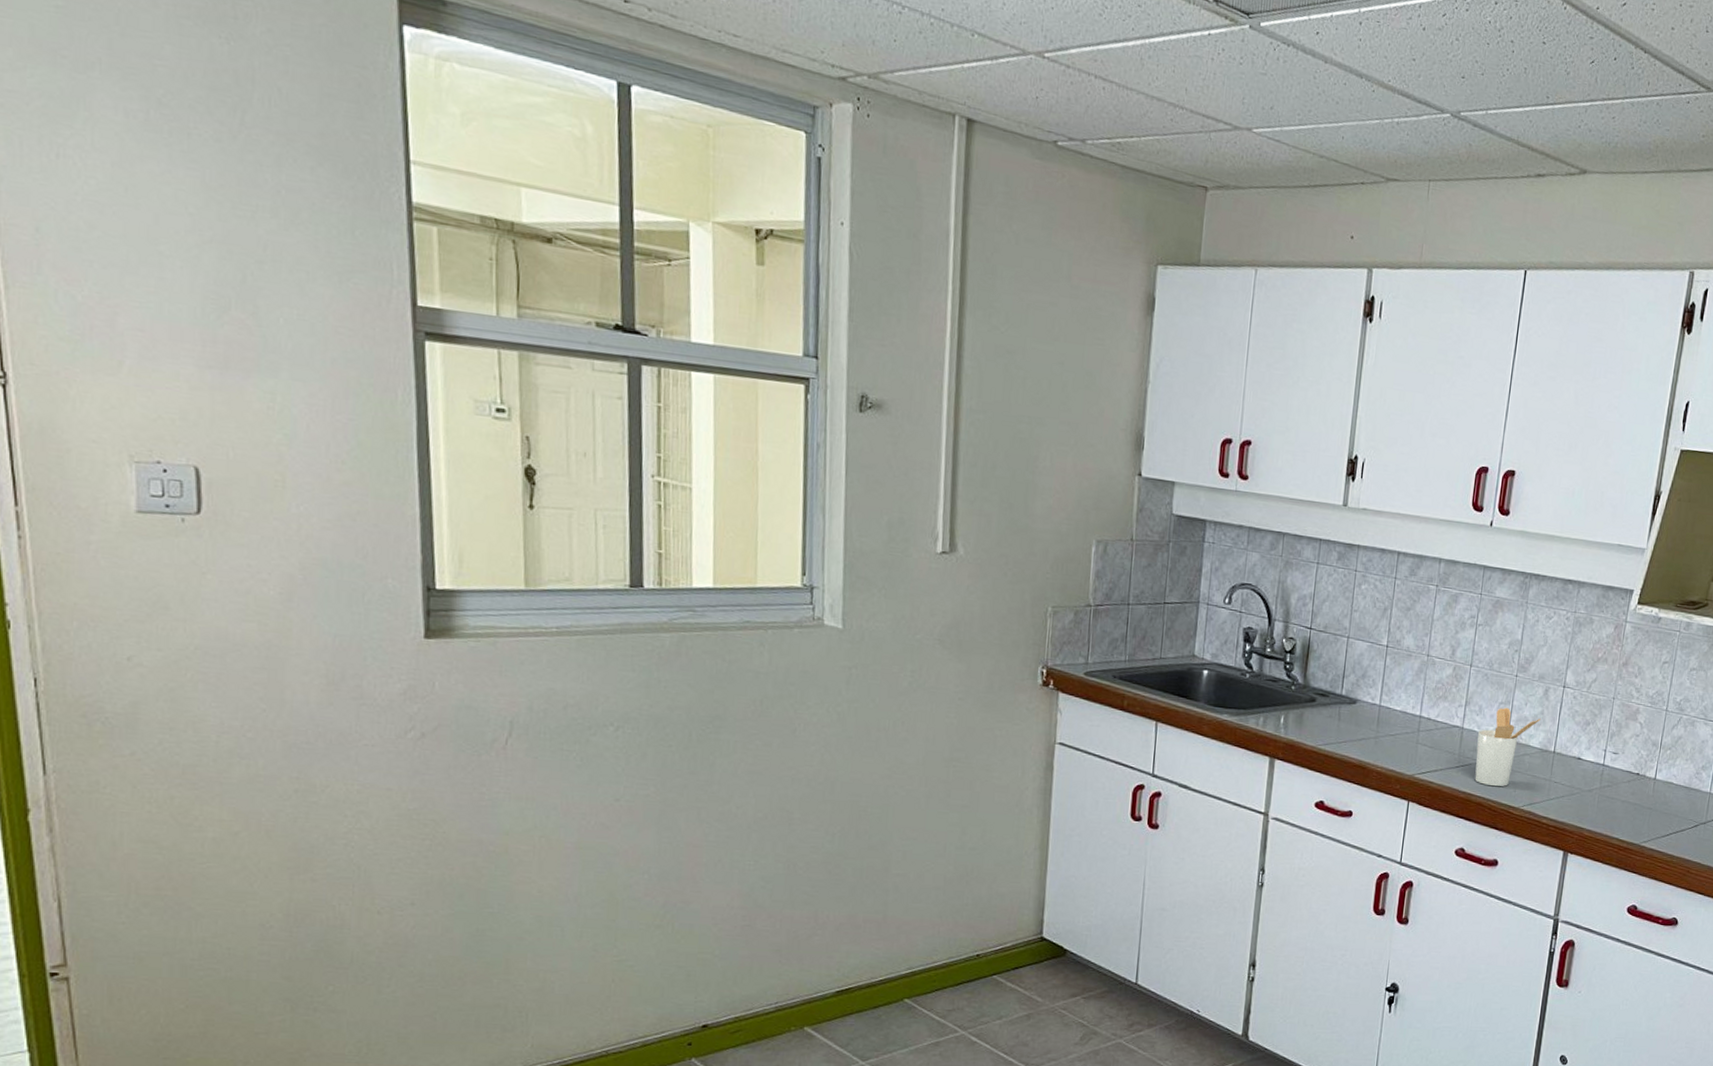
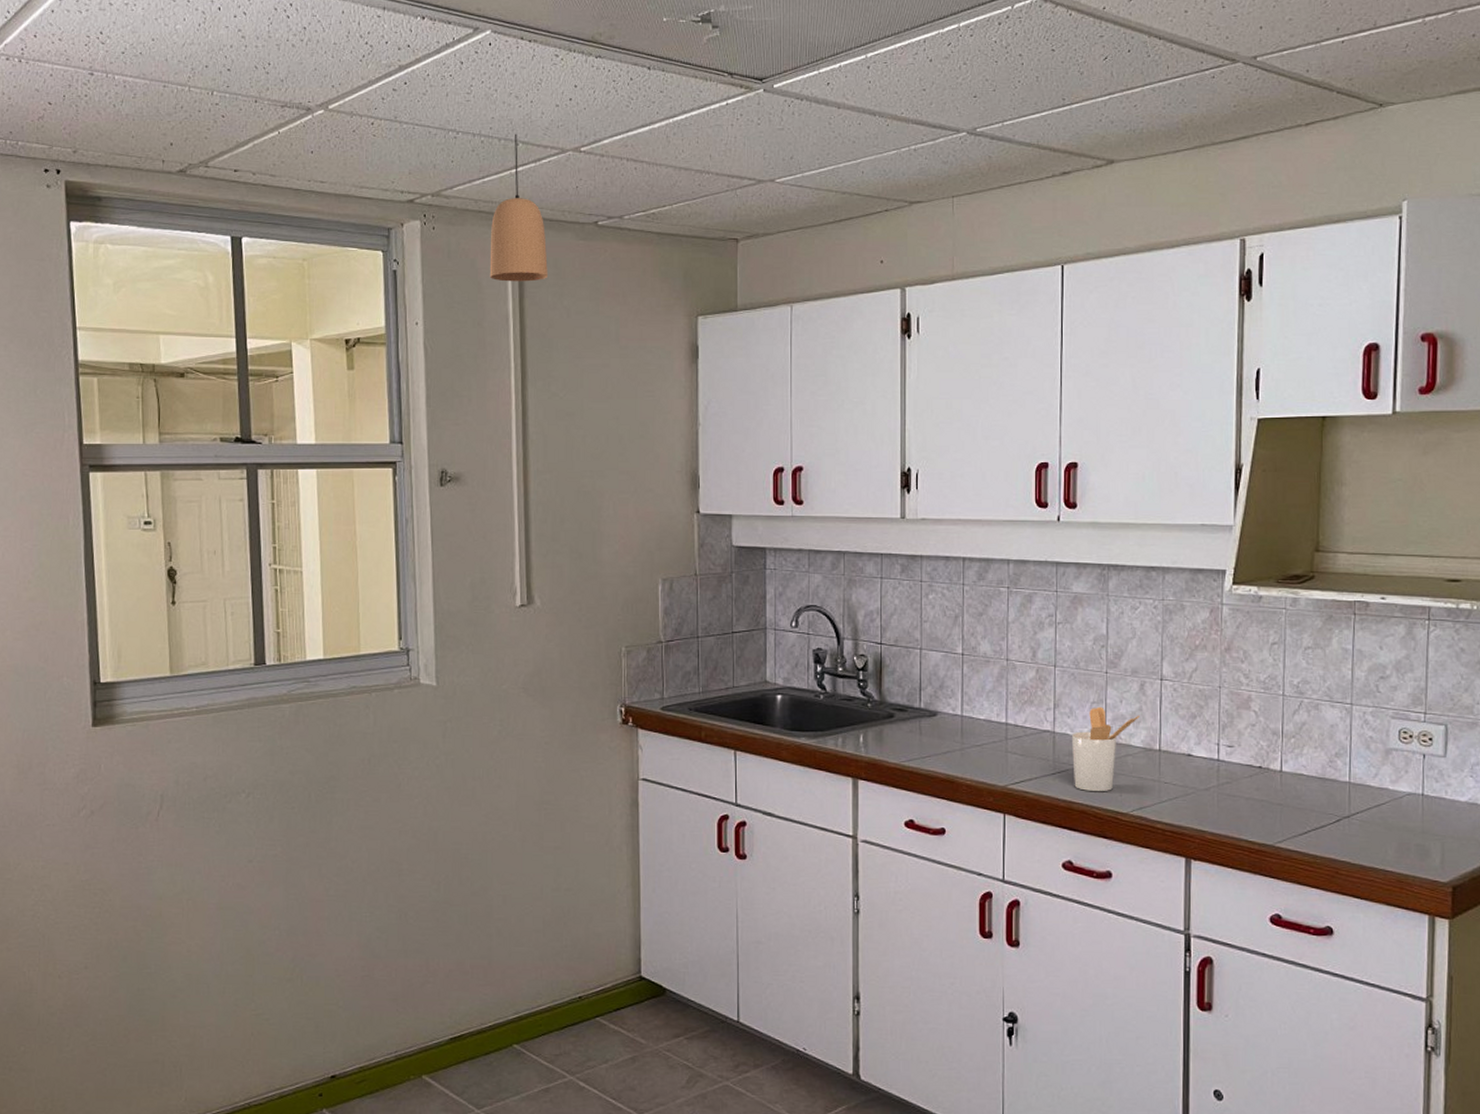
pendant light: none [930,21,998,197] -> present [489,133,548,282]

